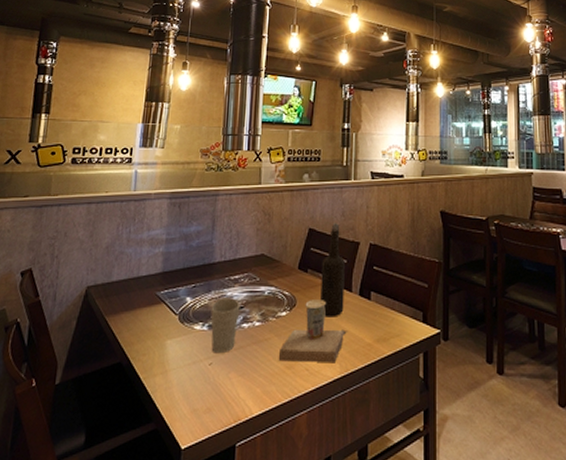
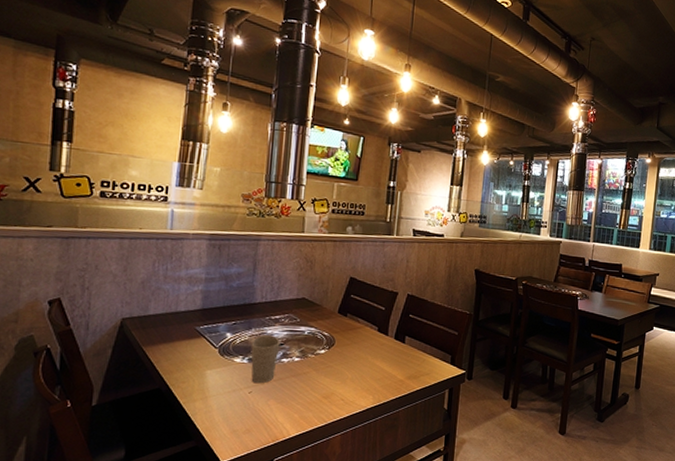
cup: present [279,300,347,362] -> none [317,340,382,394]
bottle: present [320,223,345,317] -> none [358,274,383,357]

